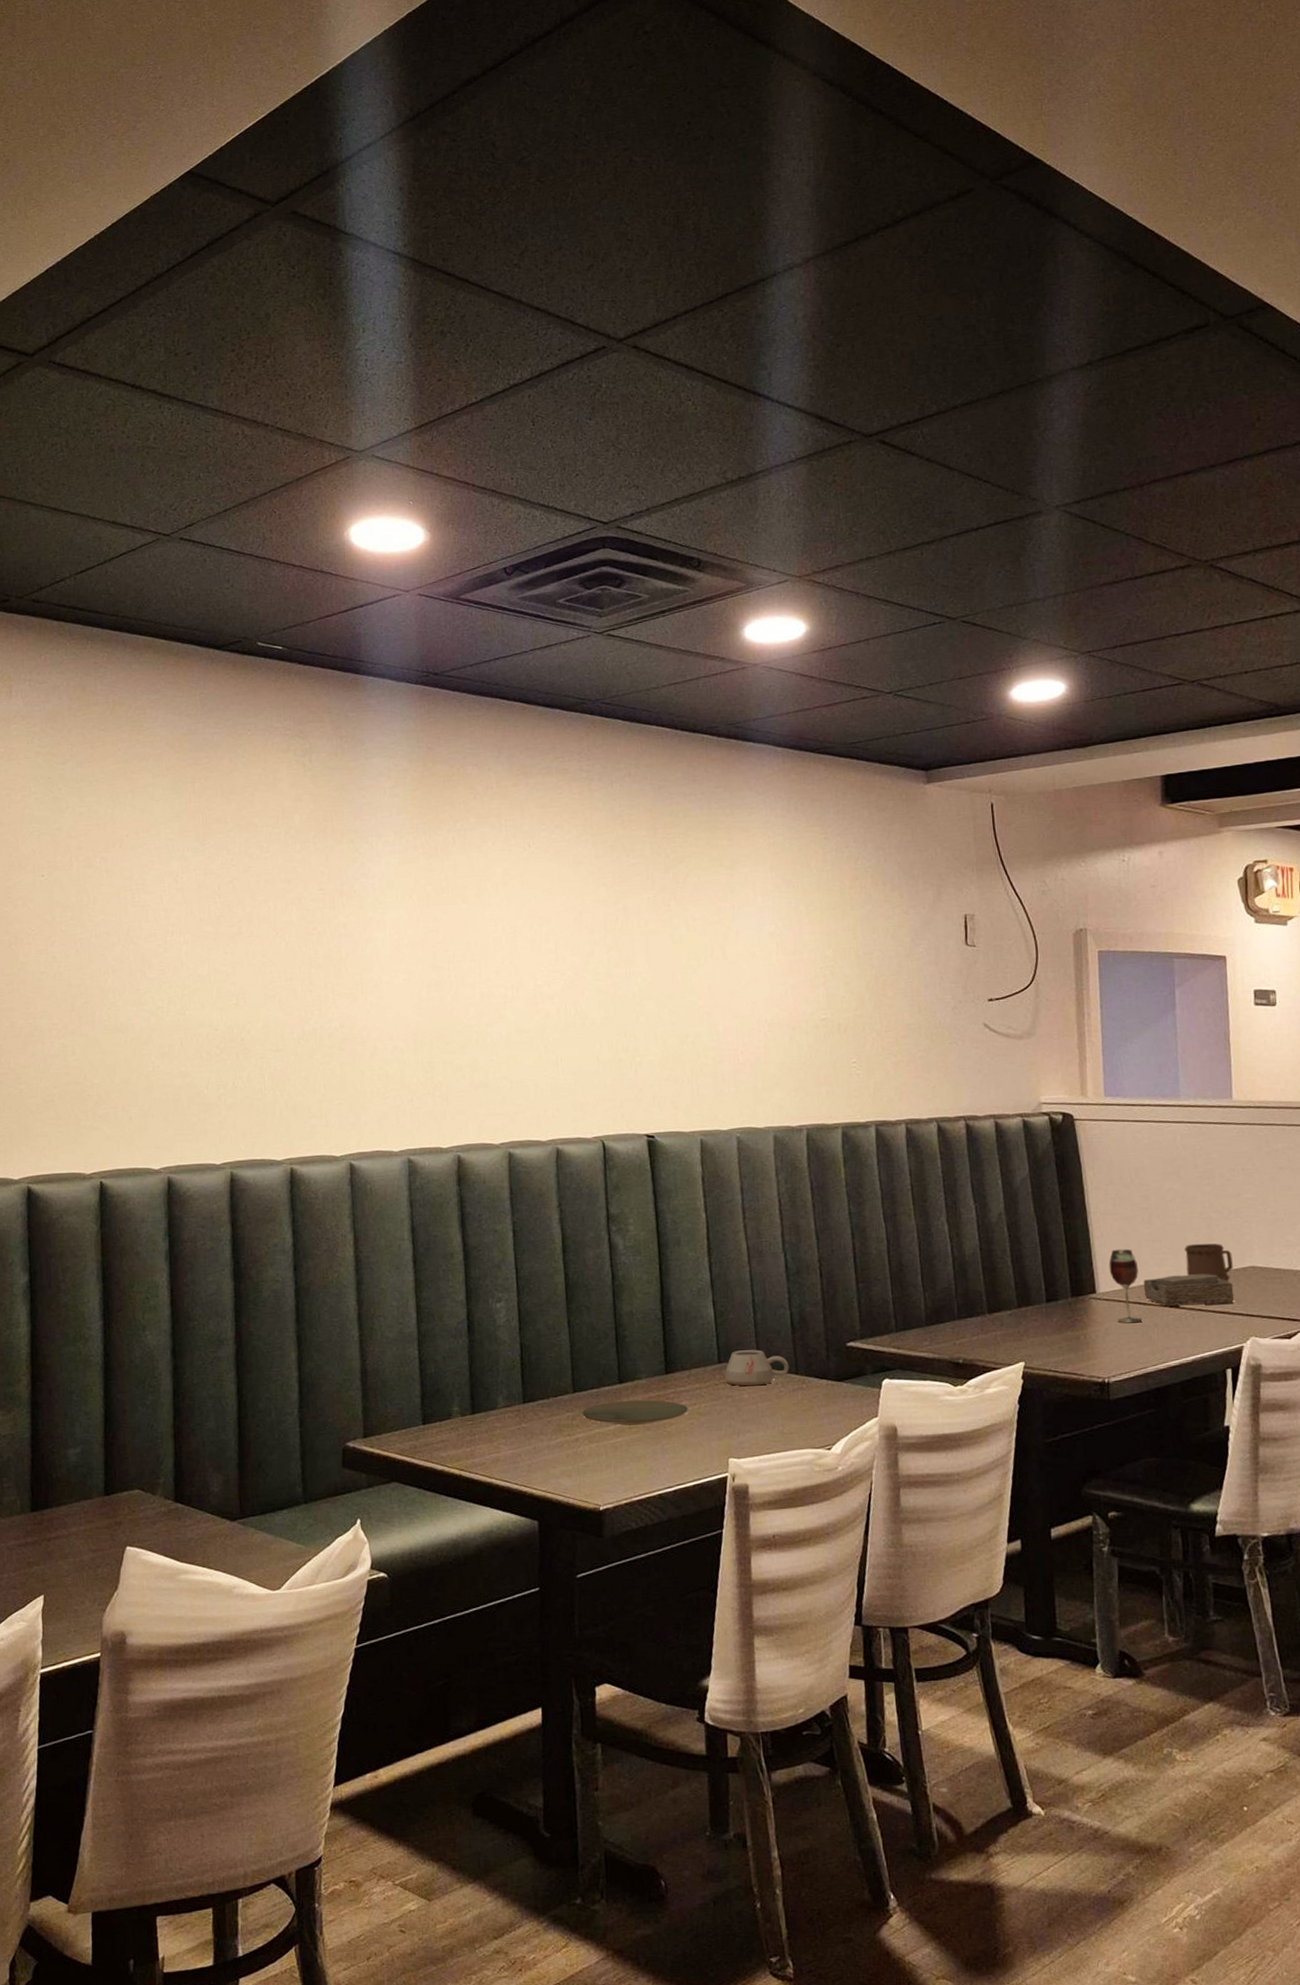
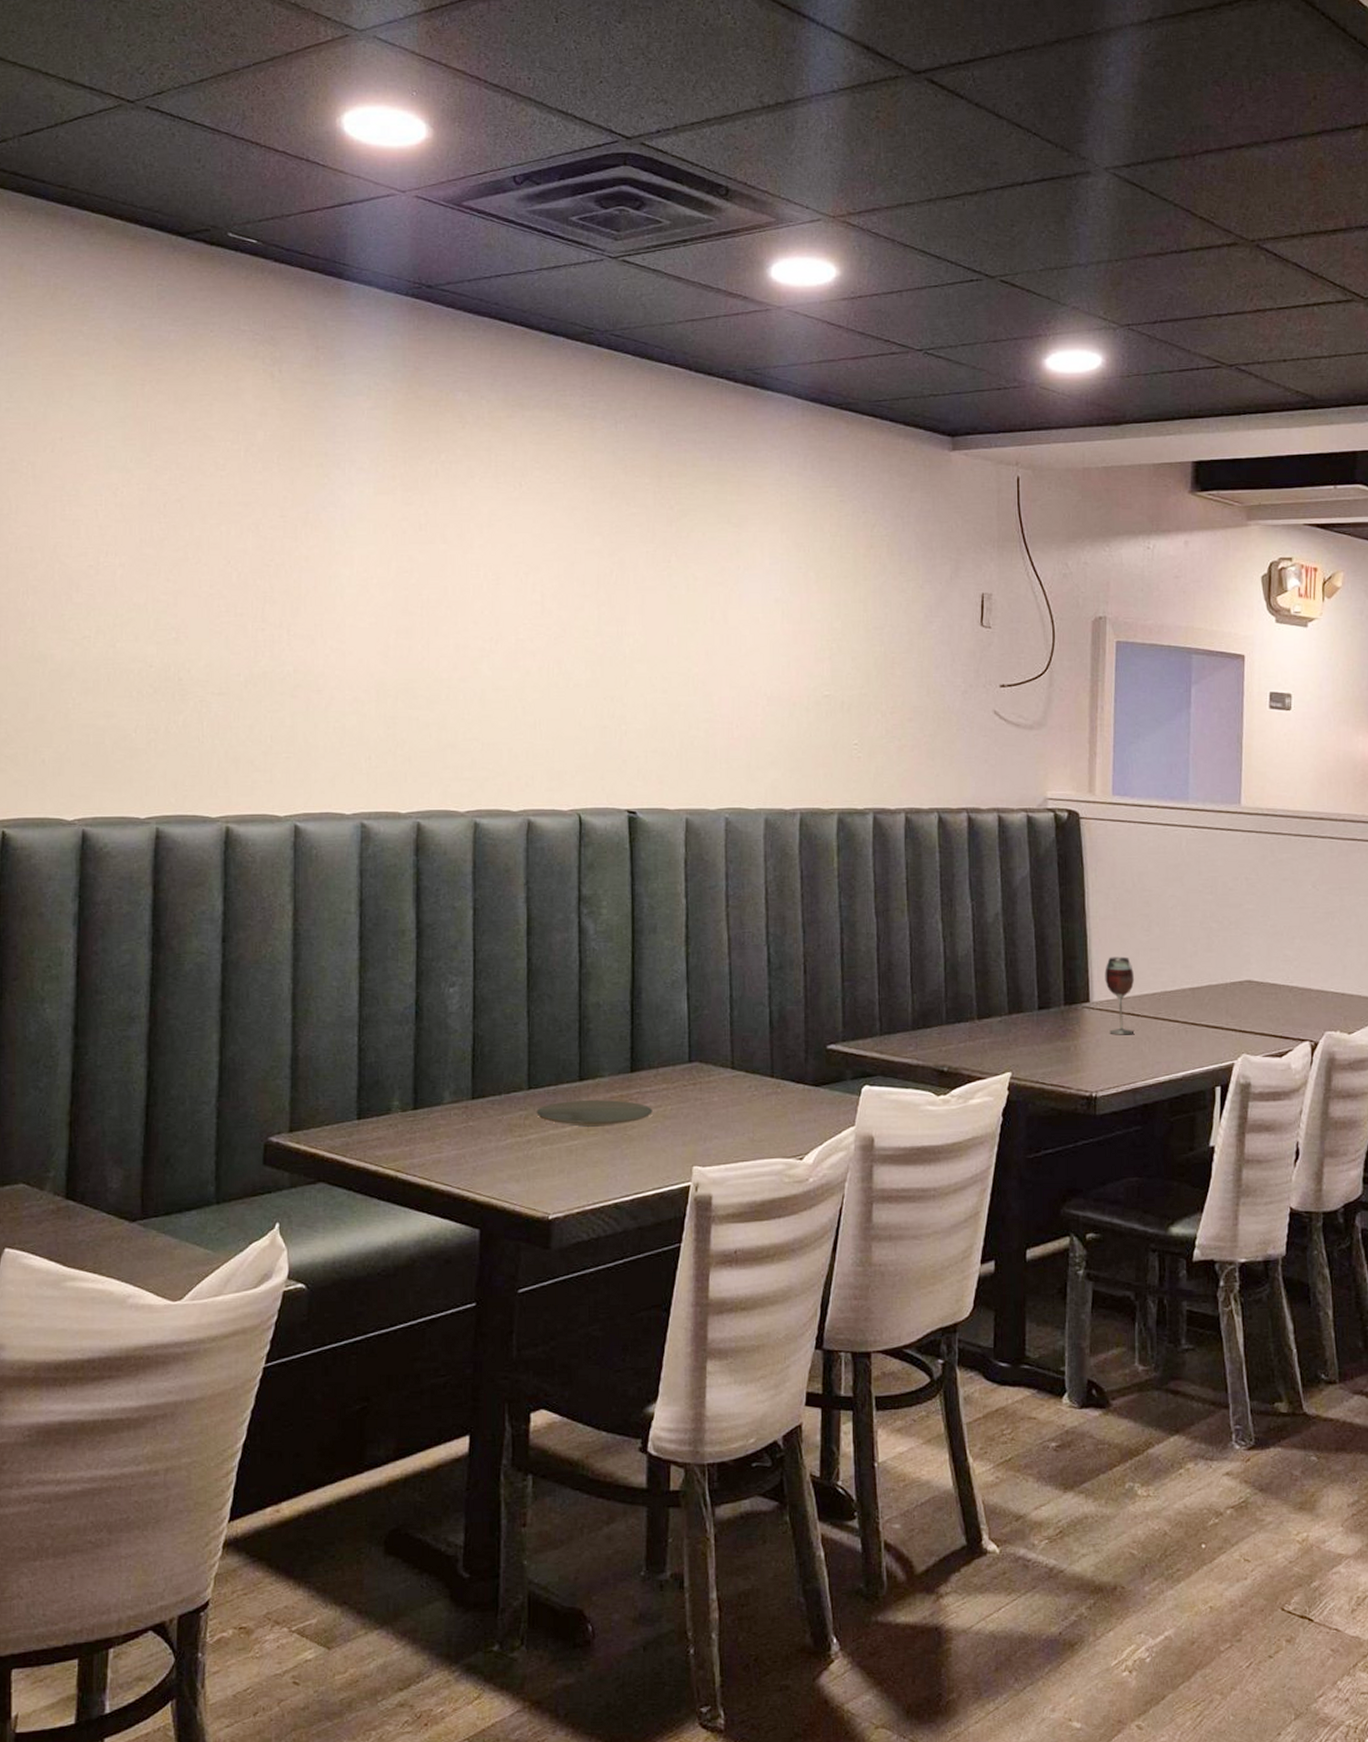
cup: present [724,1349,790,1387] -> none [694,1049,765,1089]
napkin holder: present [1143,1274,1234,1307] -> none [1138,986,1229,1019]
beer mug: present [1184,1243,1233,1282] -> none [1181,954,1230,996]

